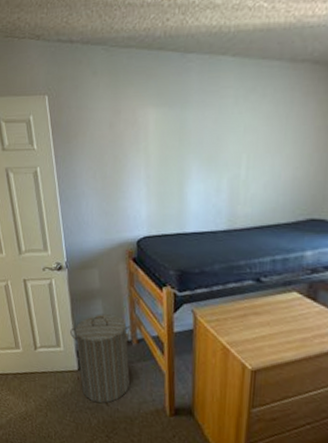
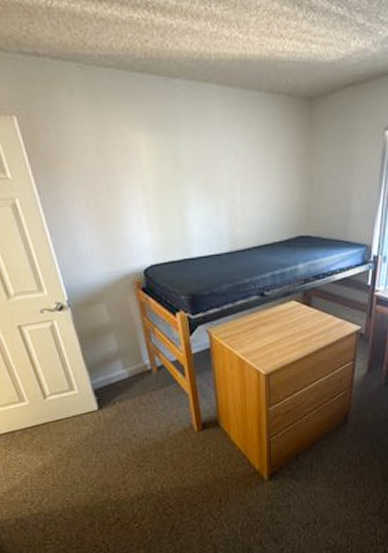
laundry hamper: present [70,314,132,403] -> none [83,347,155,437]

